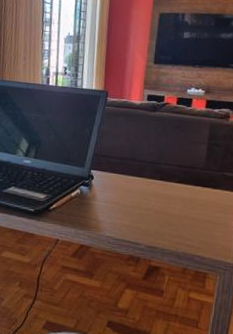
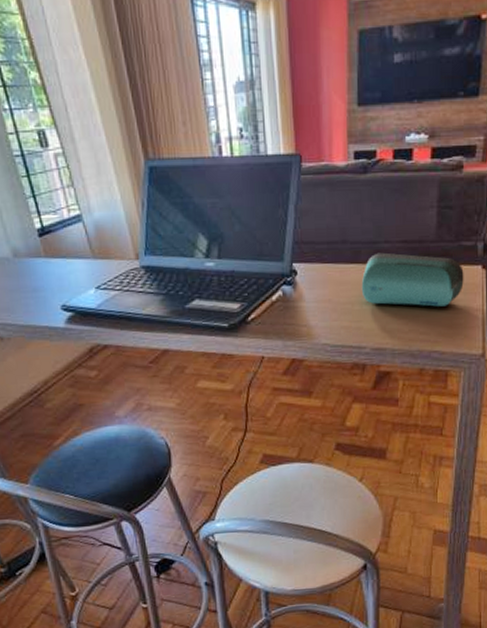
speaker: none [142,171,225,221] -> present [361,252,464,307]

